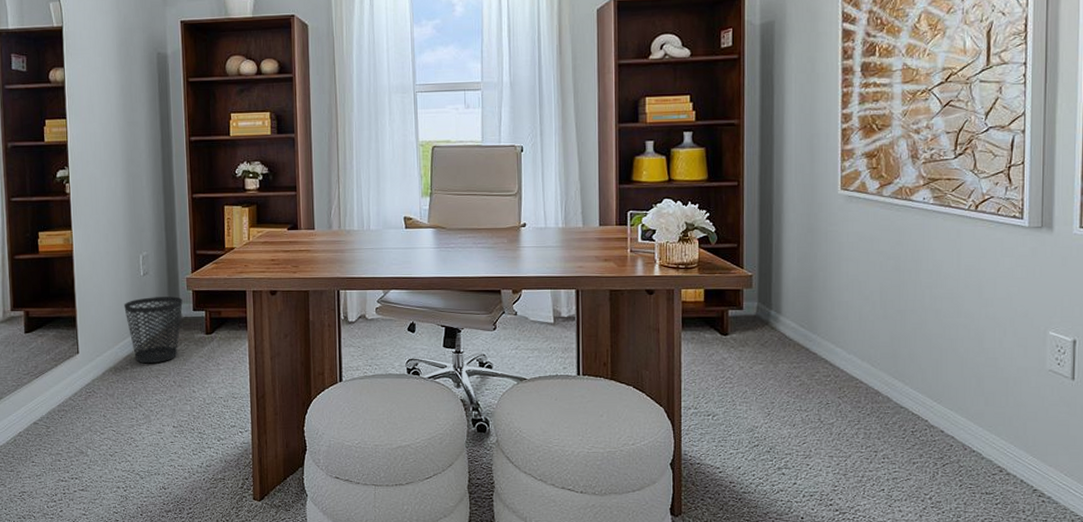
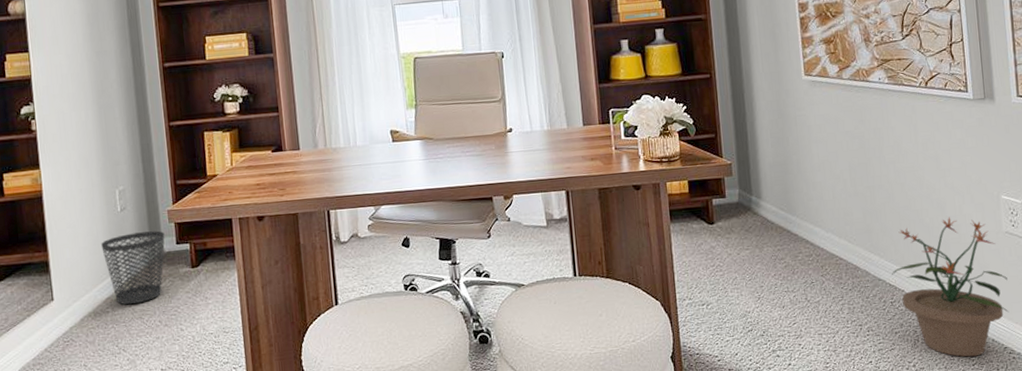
potted plant: none [916,349,1045,496] -> present [892,217,1009,357]

